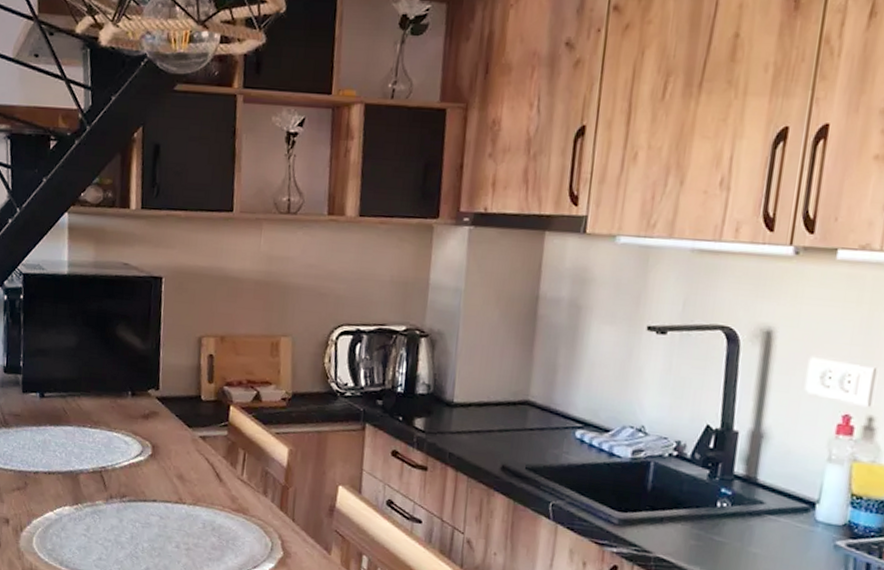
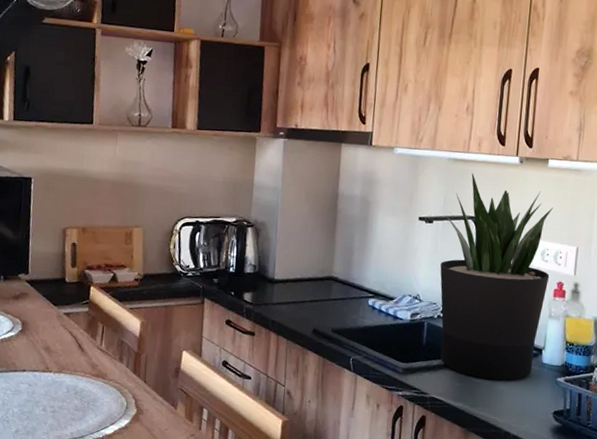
planter: none [671,268,841,541] -> present [440,173,553,381]

